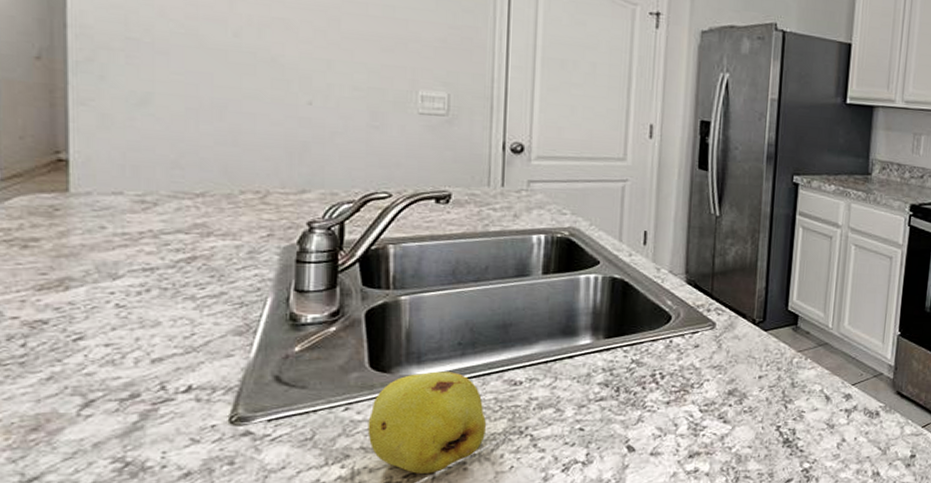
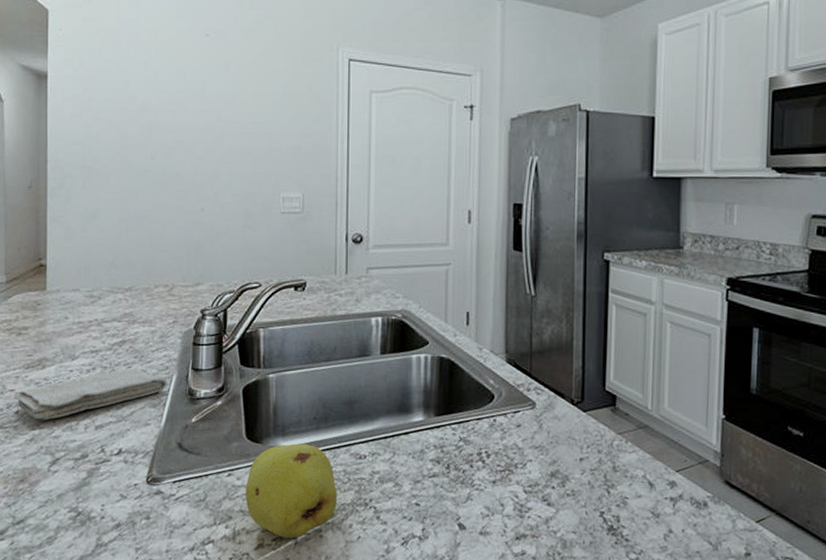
washcloth: none [20,289,259,354] -> present [15,368,167,420]

